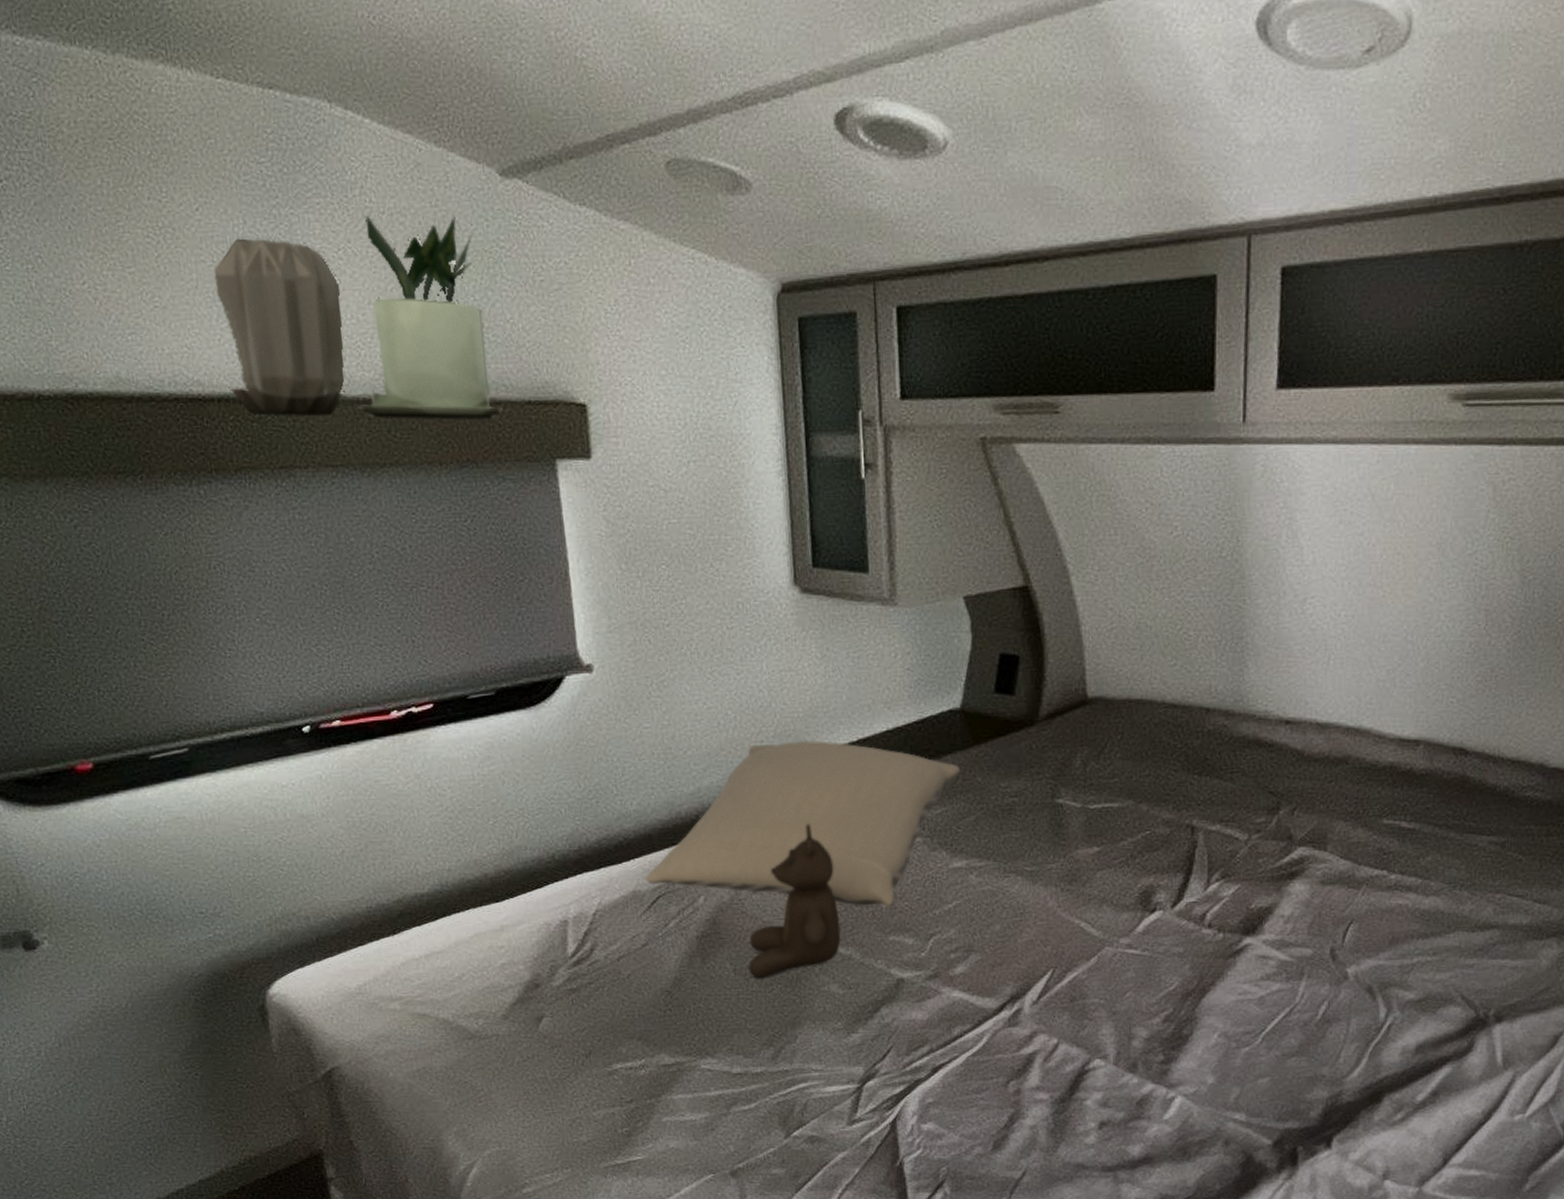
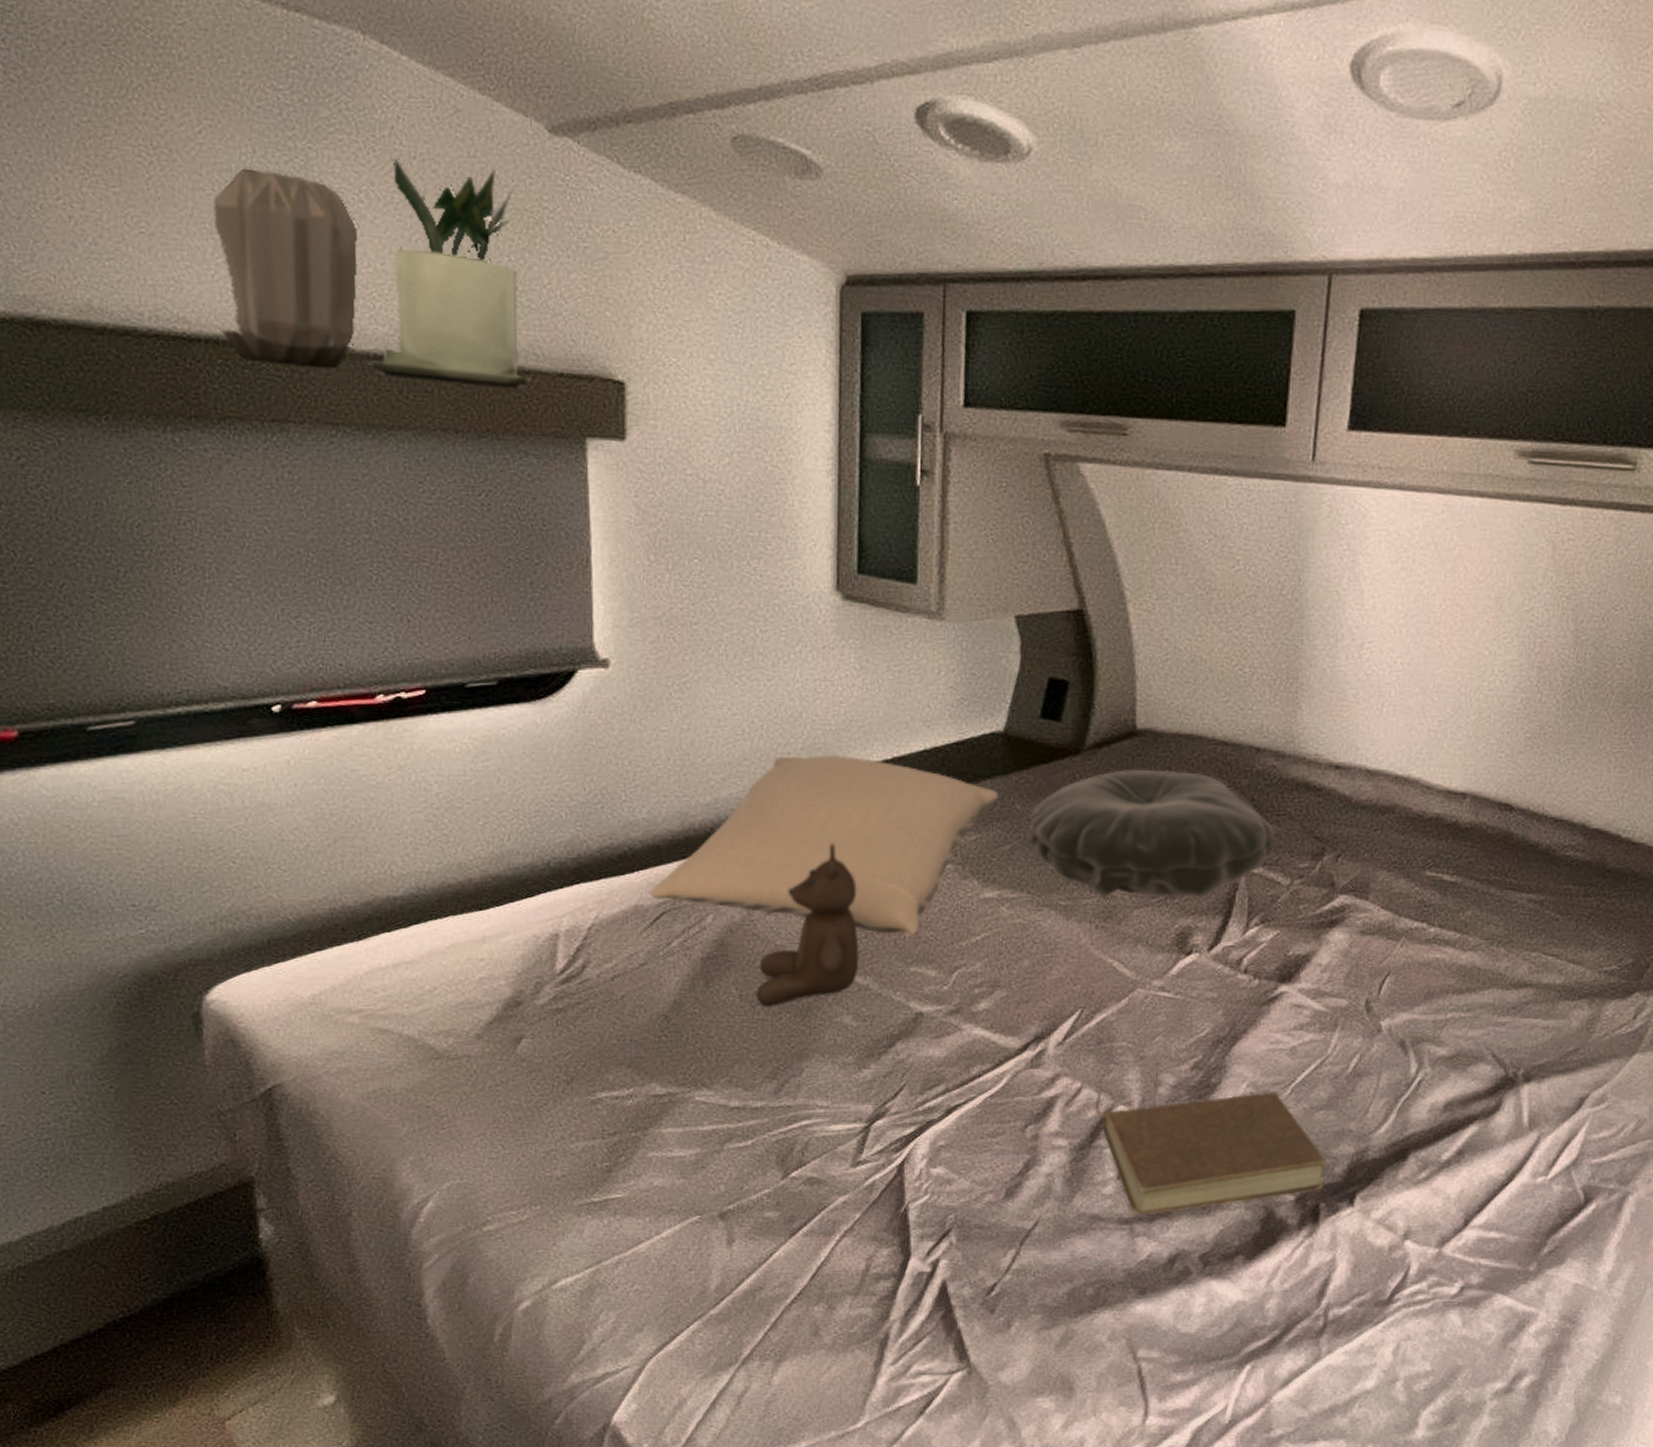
pillow: none [991,735,1231,862] -> present [1029,768,1275,898]
book: none [1072,1041,1302,1163] -> present [1095,1090,1327,1215]

